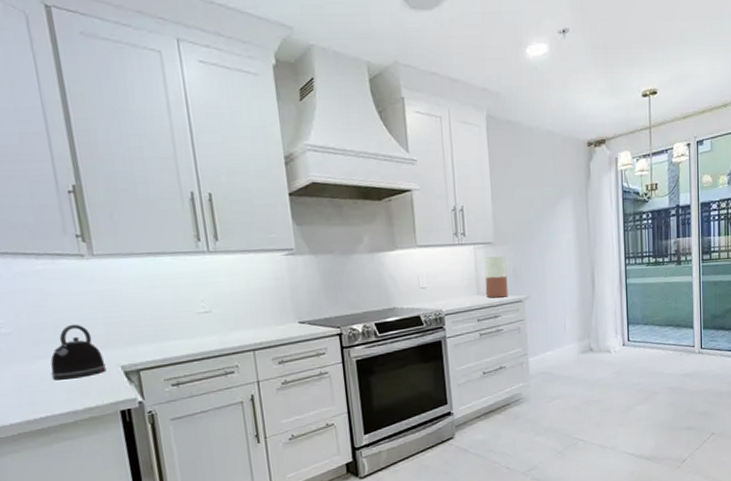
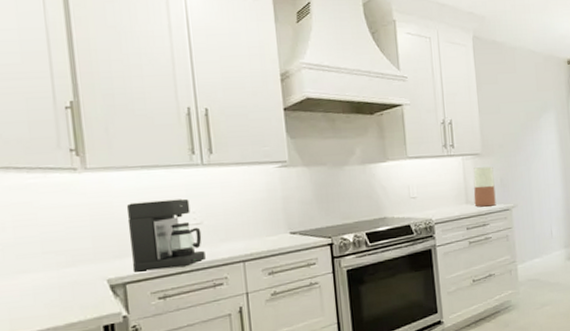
kettle: present [50,324,106,380] -> none [33,237,92,295]
coffee maker: none [135,286,216,359] -> present [126,198,206,272]

